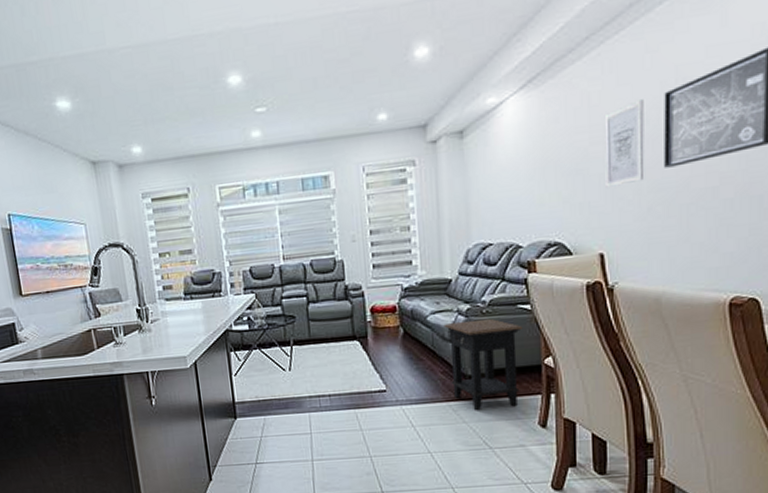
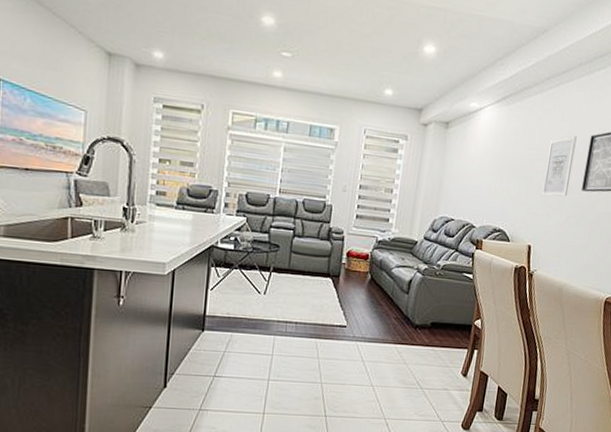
side table: present [444,318,524,411] -> none [400,278,464,356]

